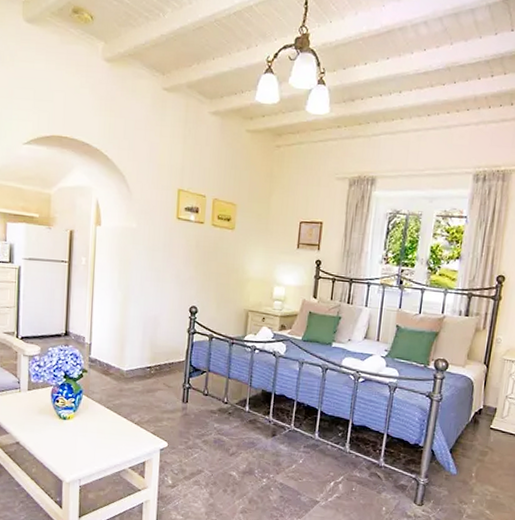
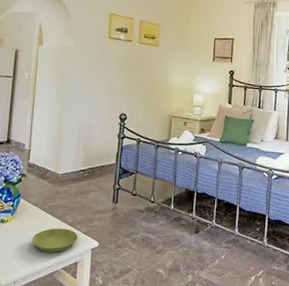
saucer: none [96,426,145,452] -> present [32,228,78,253]

